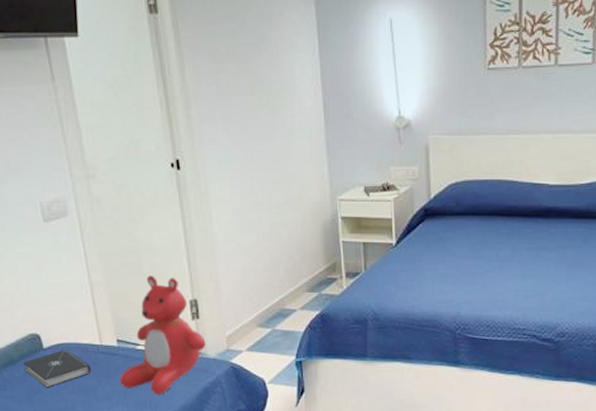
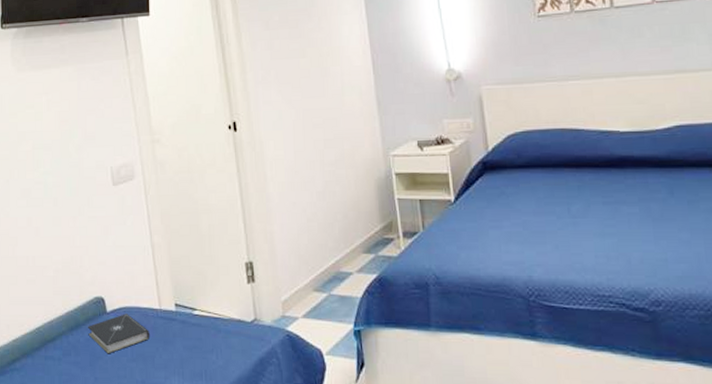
stuffed toy: present [120,275,206,395] -> none [177,237,261,365]

